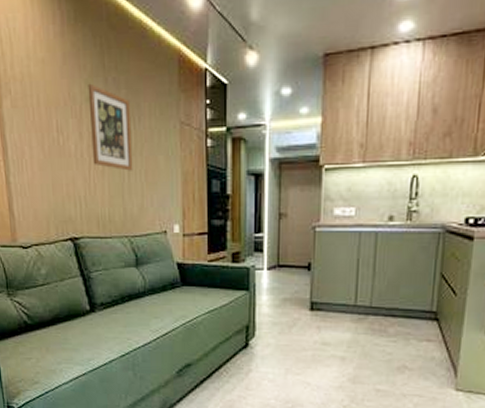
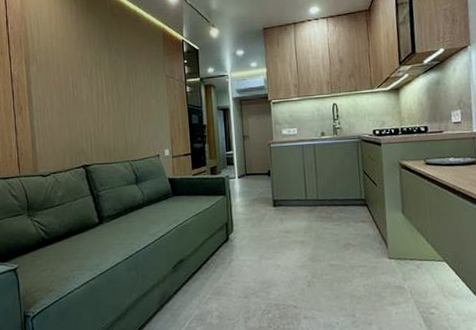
wall art: present [88,83,133,171] -> none [96,52,132,112]

